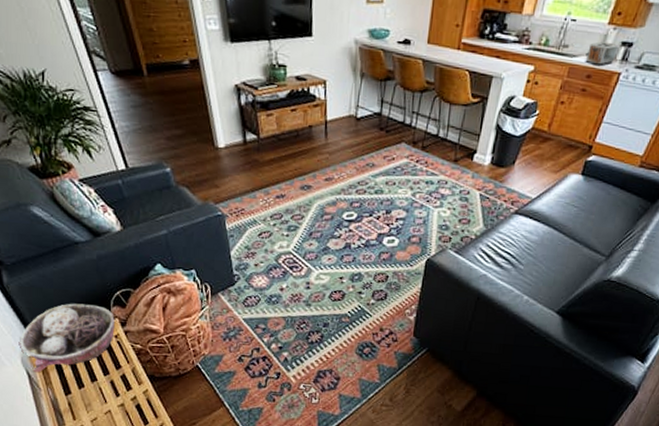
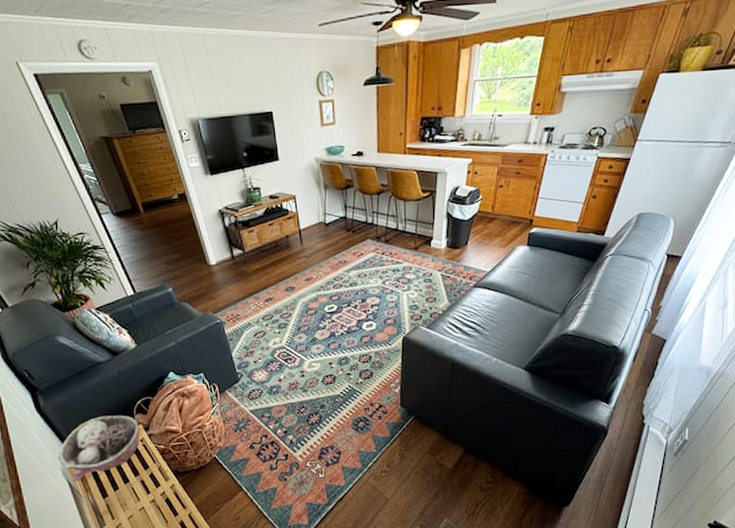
toaster: present [585,41,618,67] -> none [515,129,542,151]

